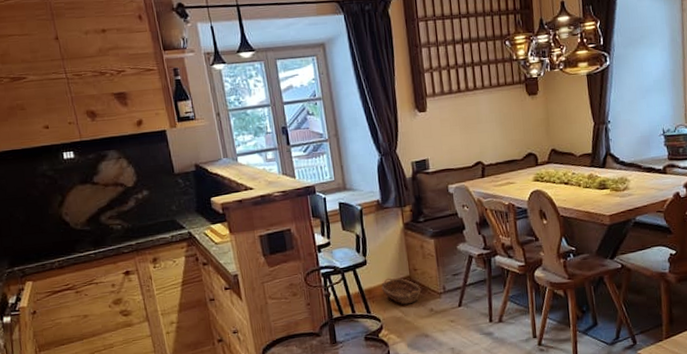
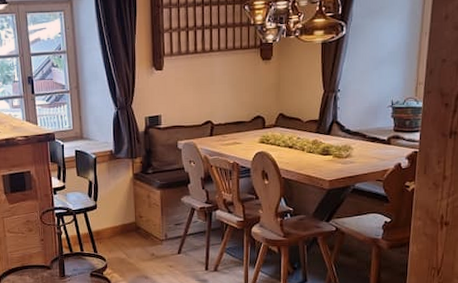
basket: present [381,277,421,305] -> none [109,222,145,248]

